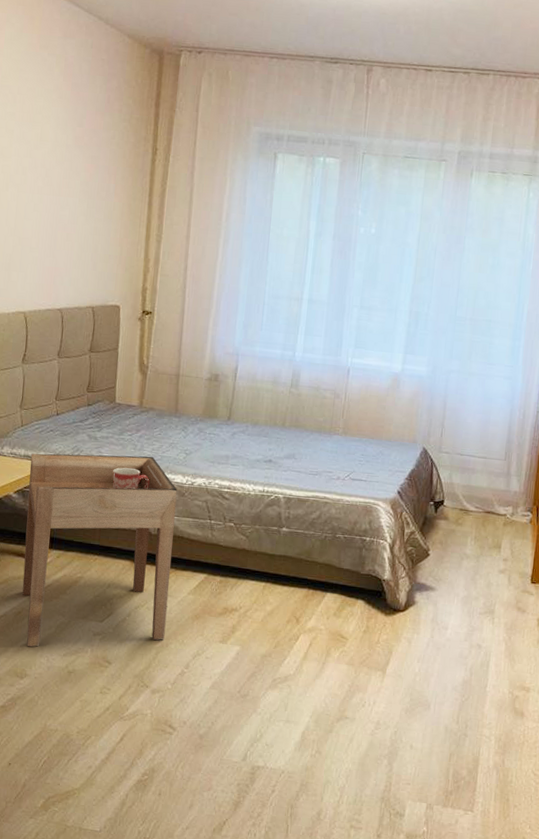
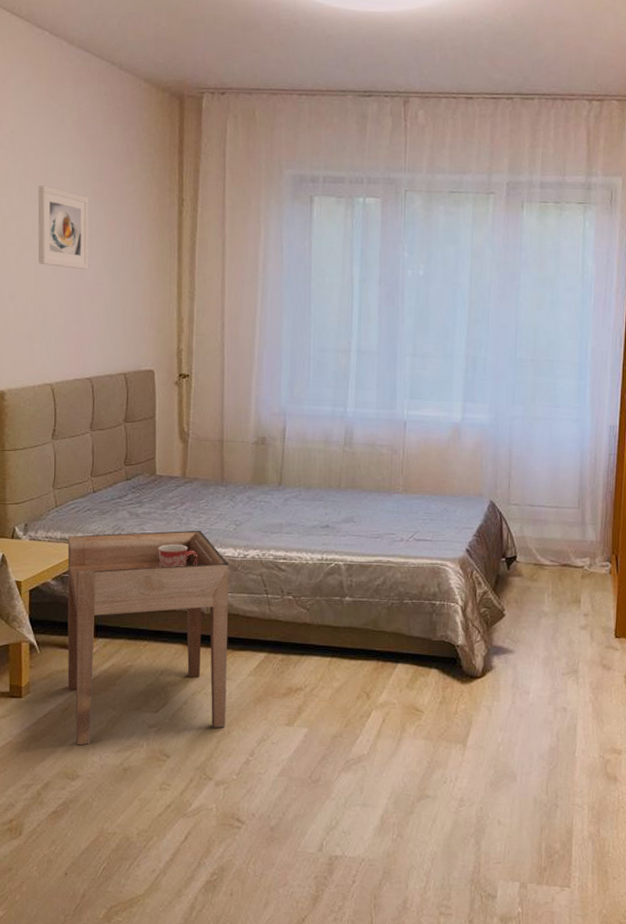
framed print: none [20,128,70,208] -> present [38,185,89,269]

